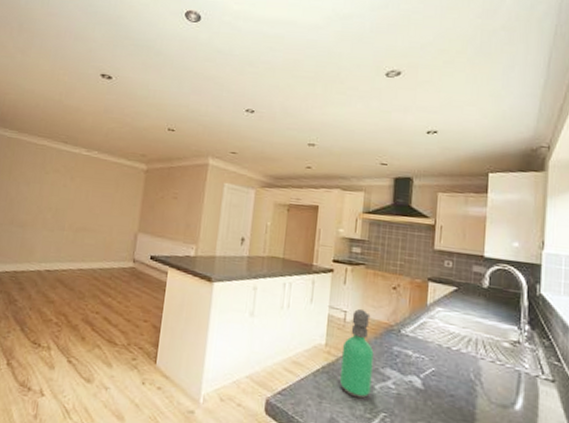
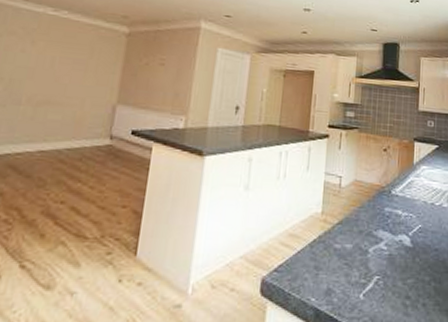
soap dispenser: present [339,309,374,399] -> none [335,174,368,264]

